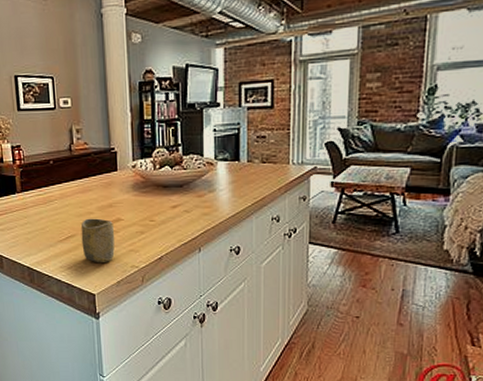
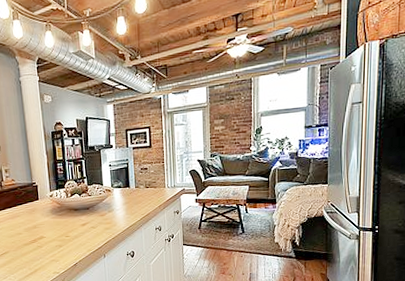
cup: present [80,218,115,262] -> none [12,237,40,272]

